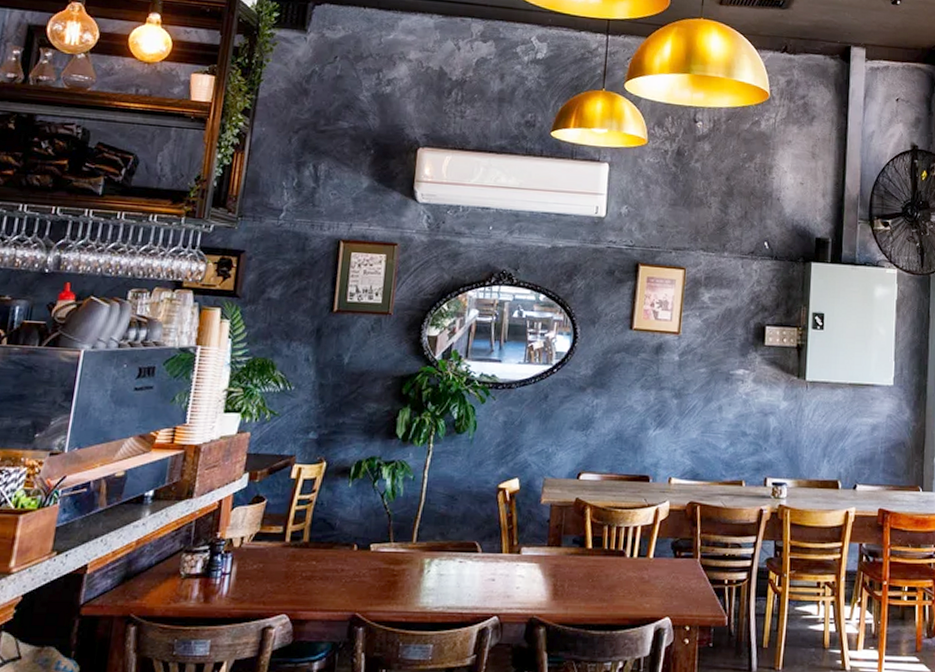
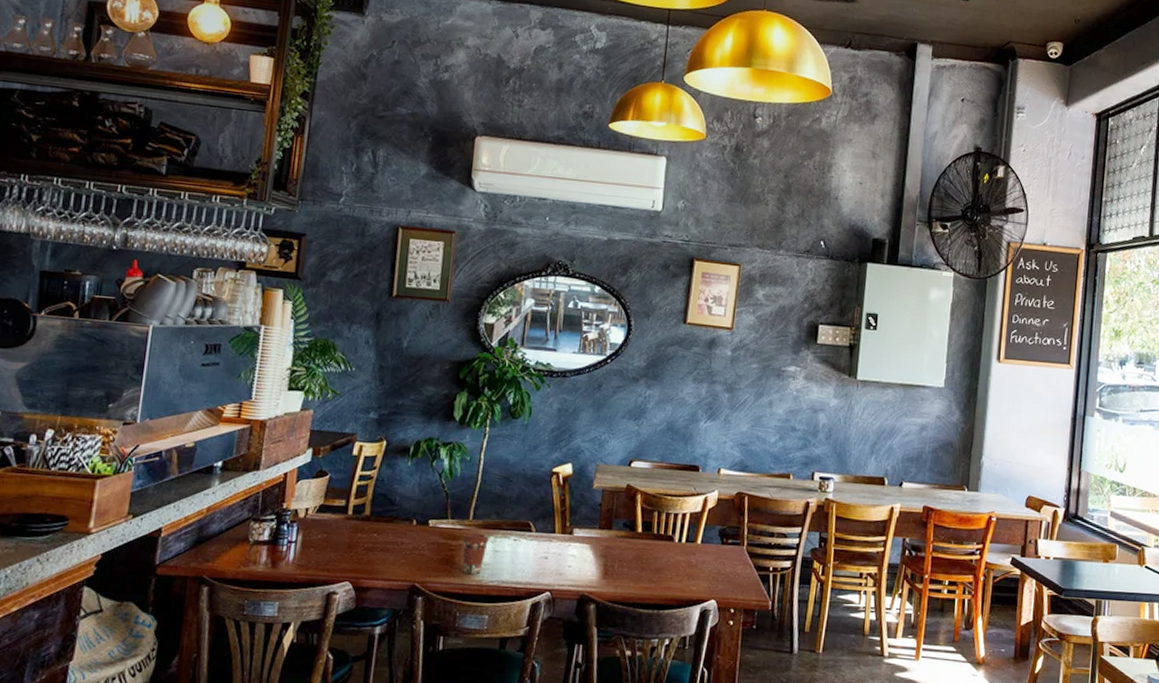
coffee cup: none [405,555,433,601] -> present [462,532,489,575]

